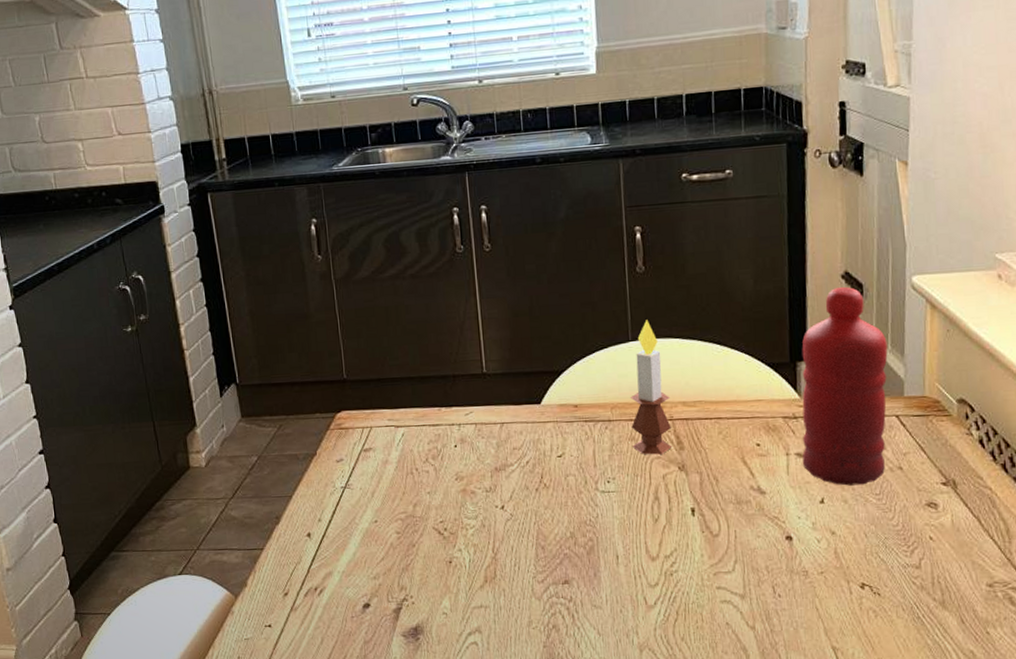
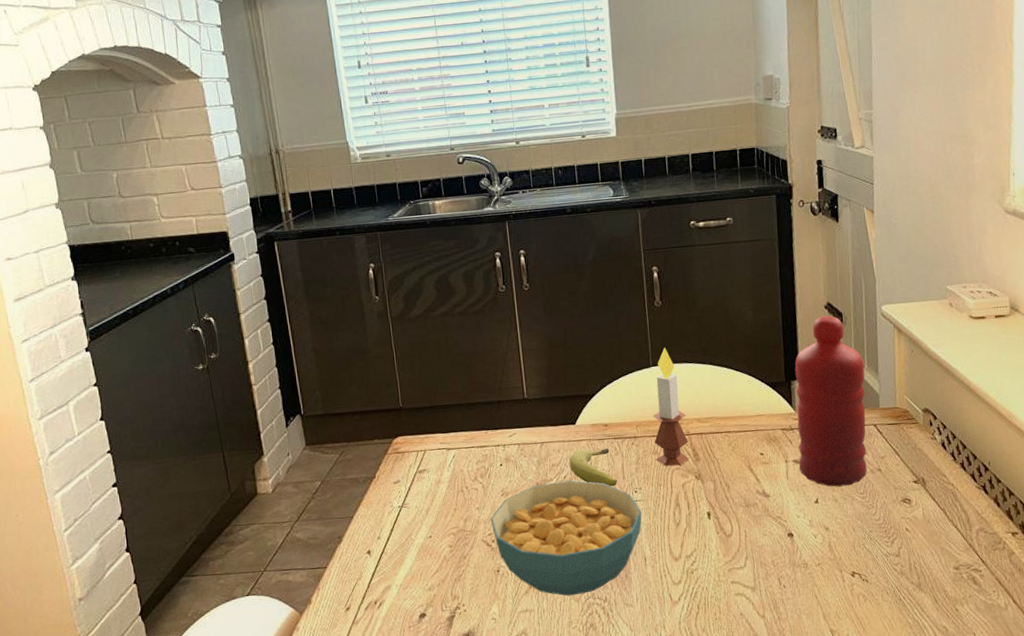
cereal bowl: none [442,466,615,593] -> present [490,480,642,596]
fruit: none [532,431,587,475] -> present [569,448,617,487]

